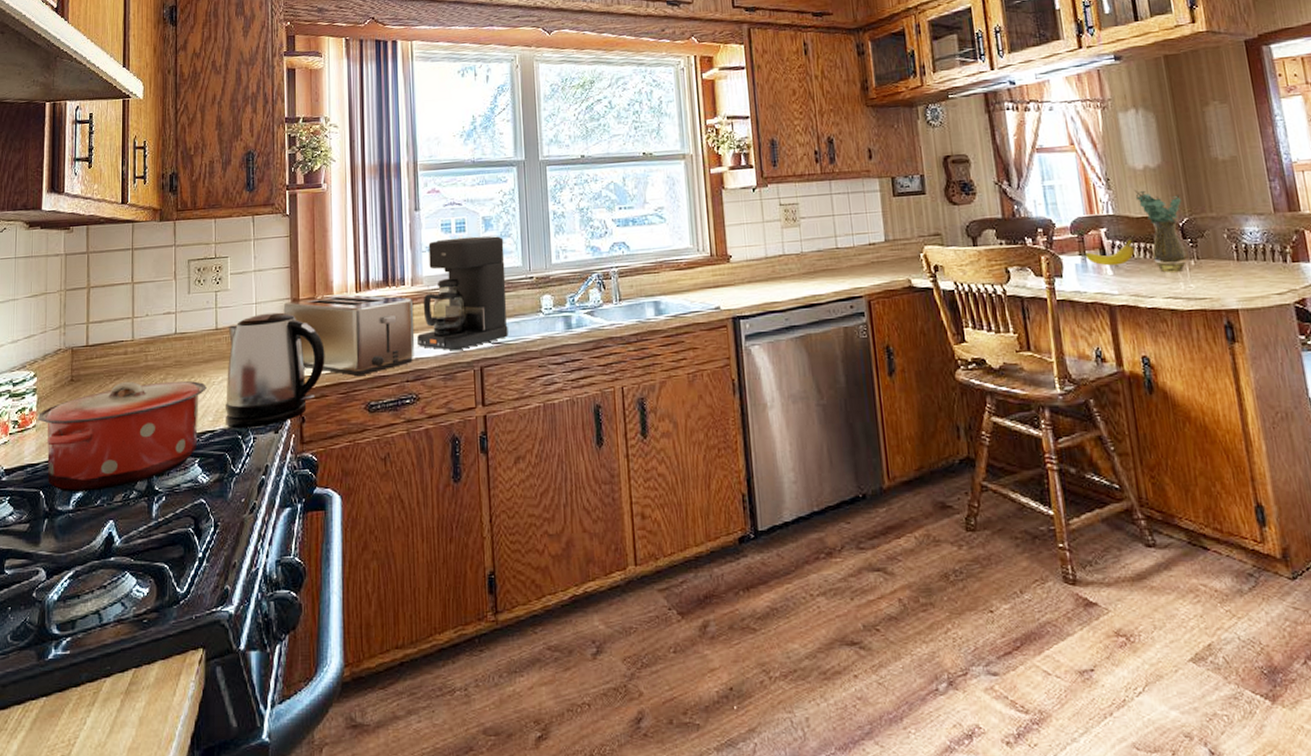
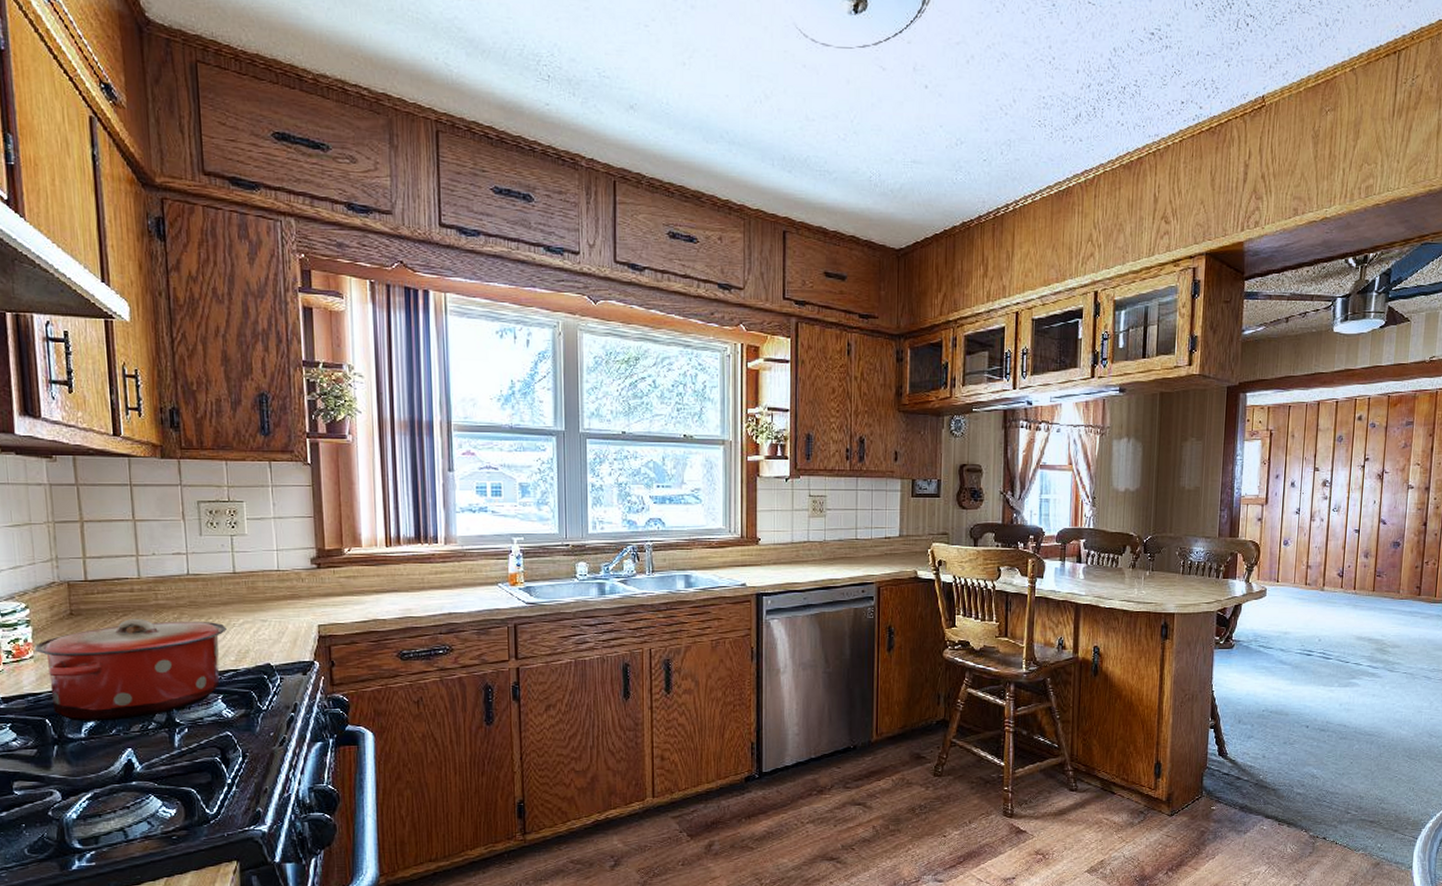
kettle: present [225,312,325,429] -> none [247,561,355,669]
toaster: present [283,294,415,377] -> none [307,547,449,627]
coffee maker: present [417,236,508,351] -> none [451,501,543,608]
fruit: present [1084,237,1135,266] -> none [1064,548,1105,571]
vase: present [1134,189,1187,273] -> none [1113,508,1149,580]

